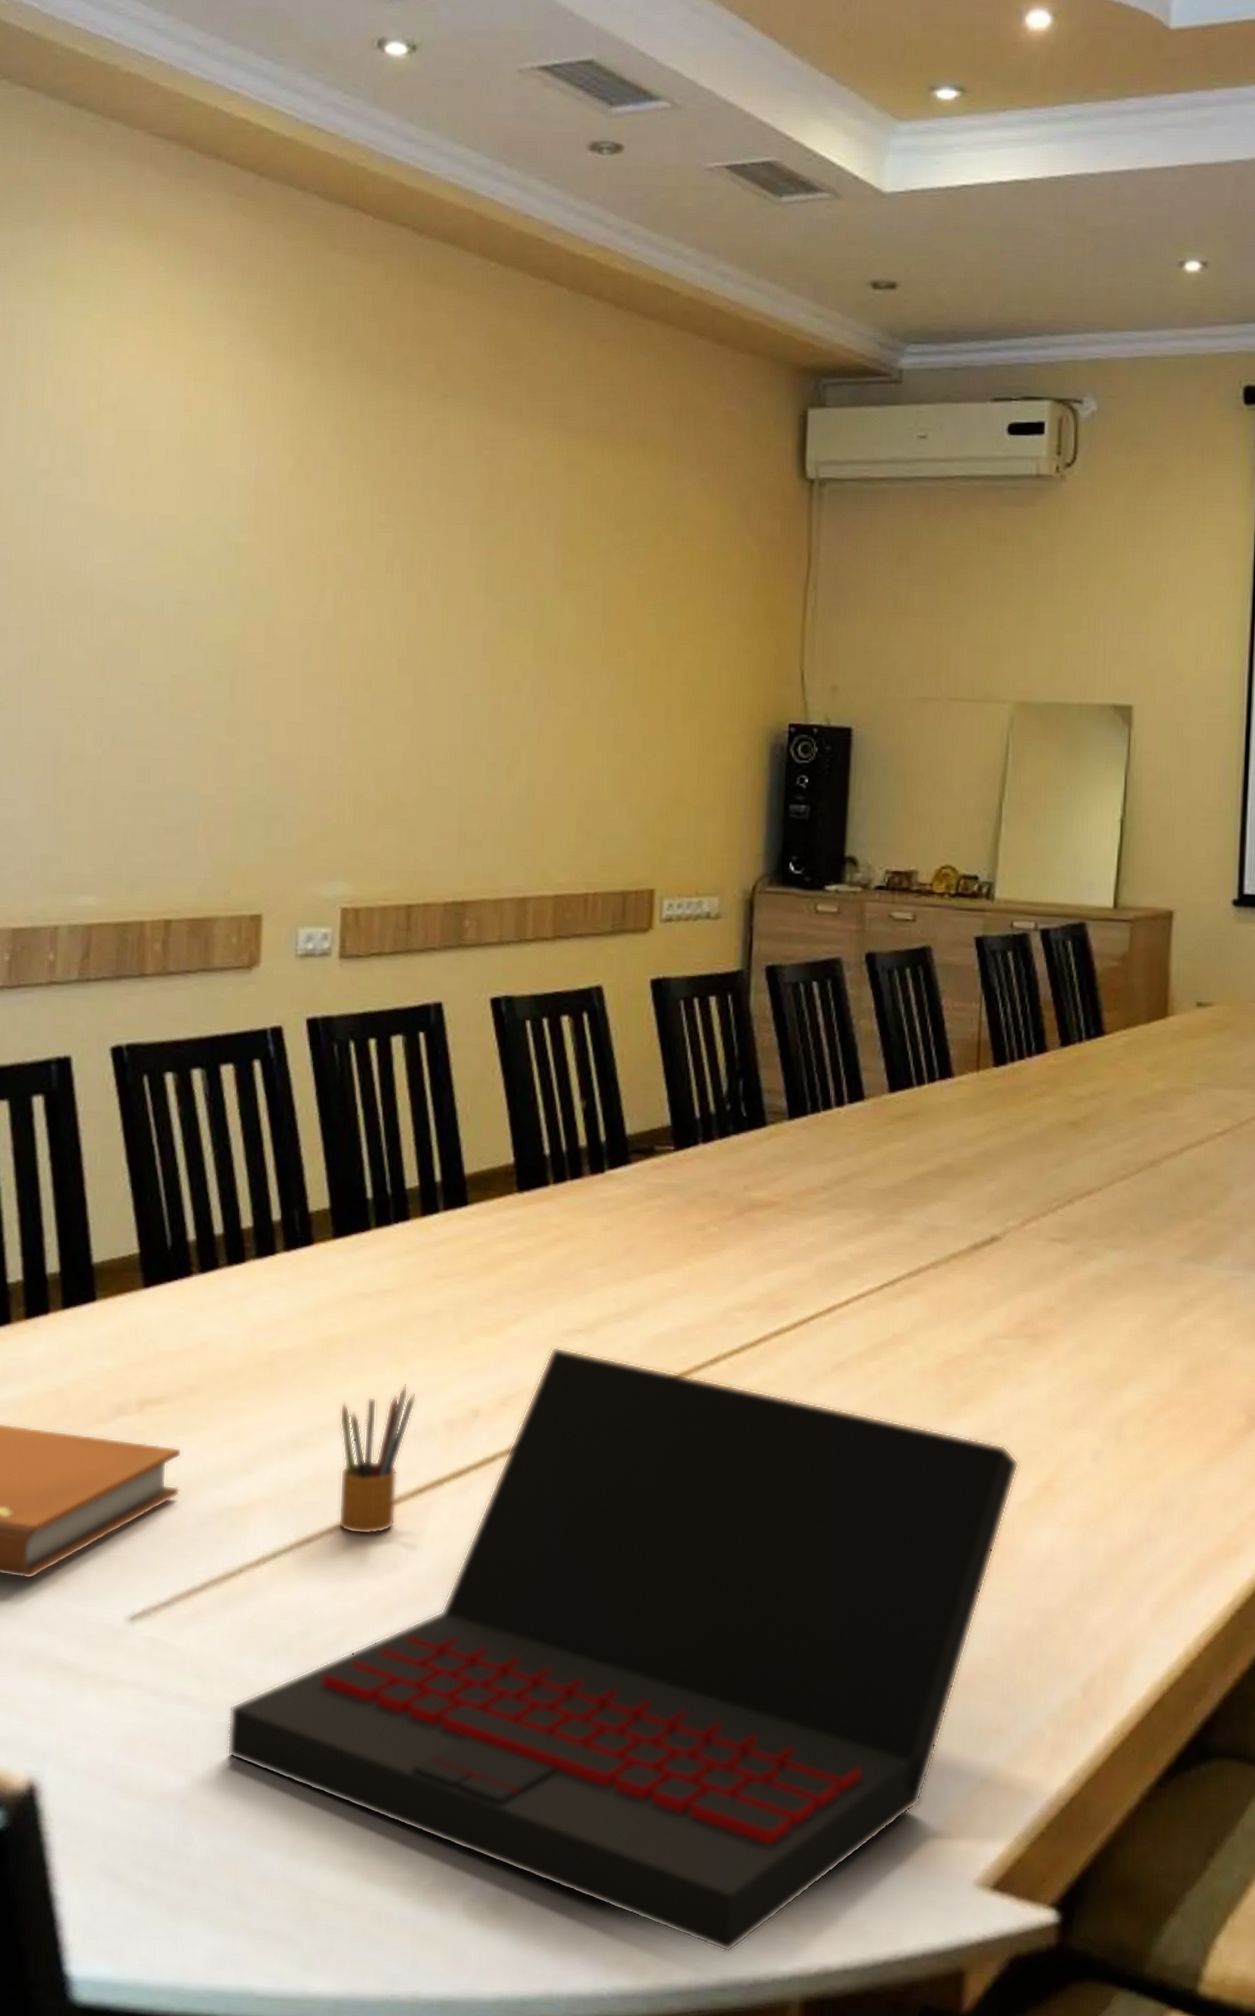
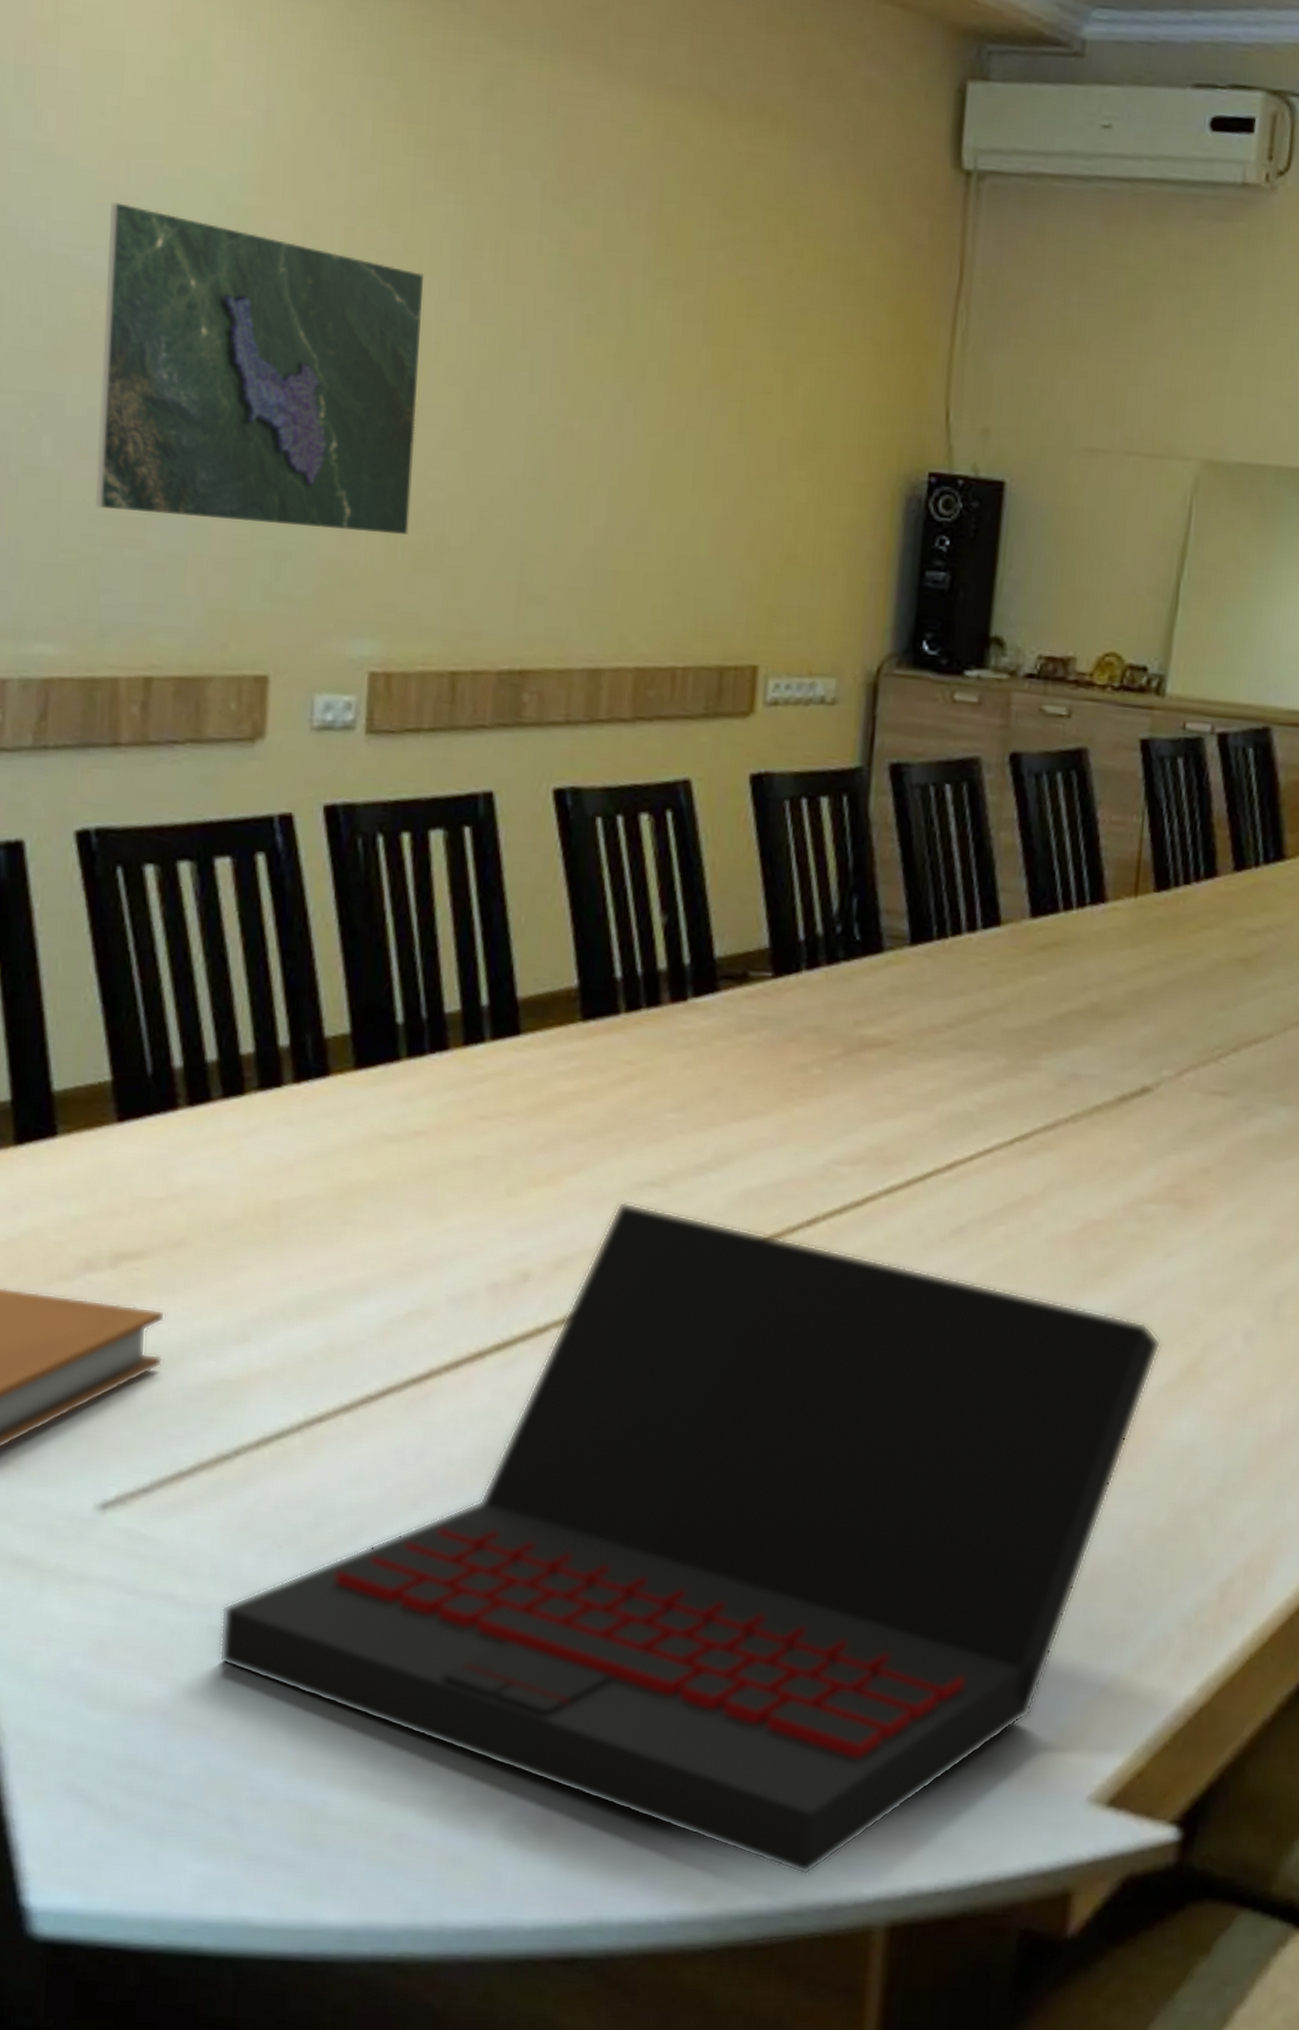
map: none [126,545,380,795] -> present [94,201,423,535]
pencil box: present [338,1384,416,1535] -> none [356,1242,453,1414]

